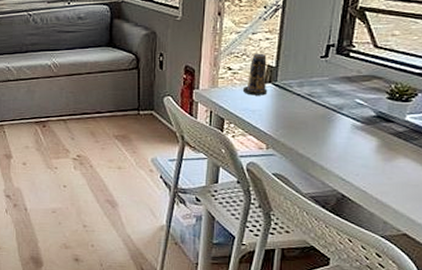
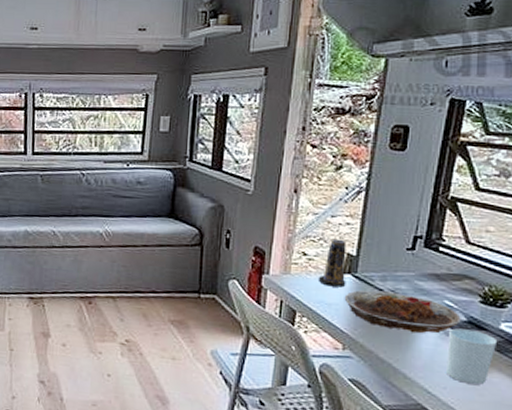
plate: none [266,96,371,130] -> present [344,290,461,333]
cup: none [358,123,404,170] -> present [446,328,498,385]

